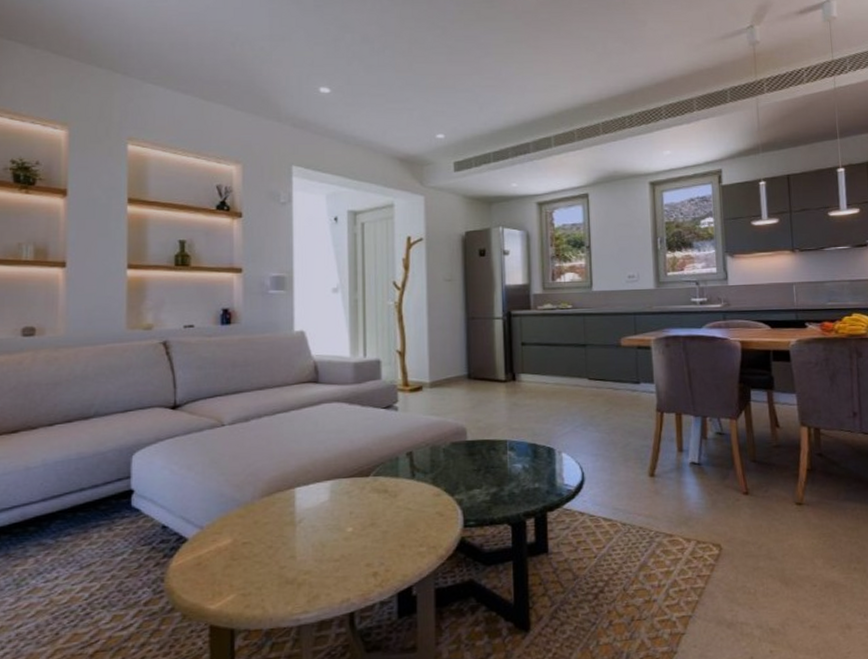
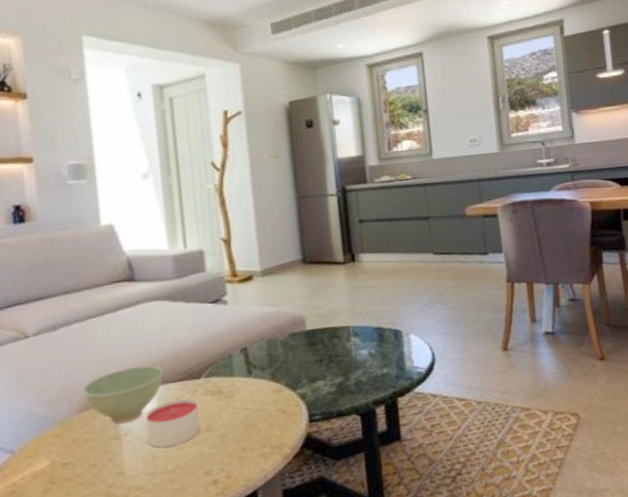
bowl: none [266,460,338,512] -> present [82,365,165,424]
candle: none [318,494,366,537] -> present [145,399,200,448]

